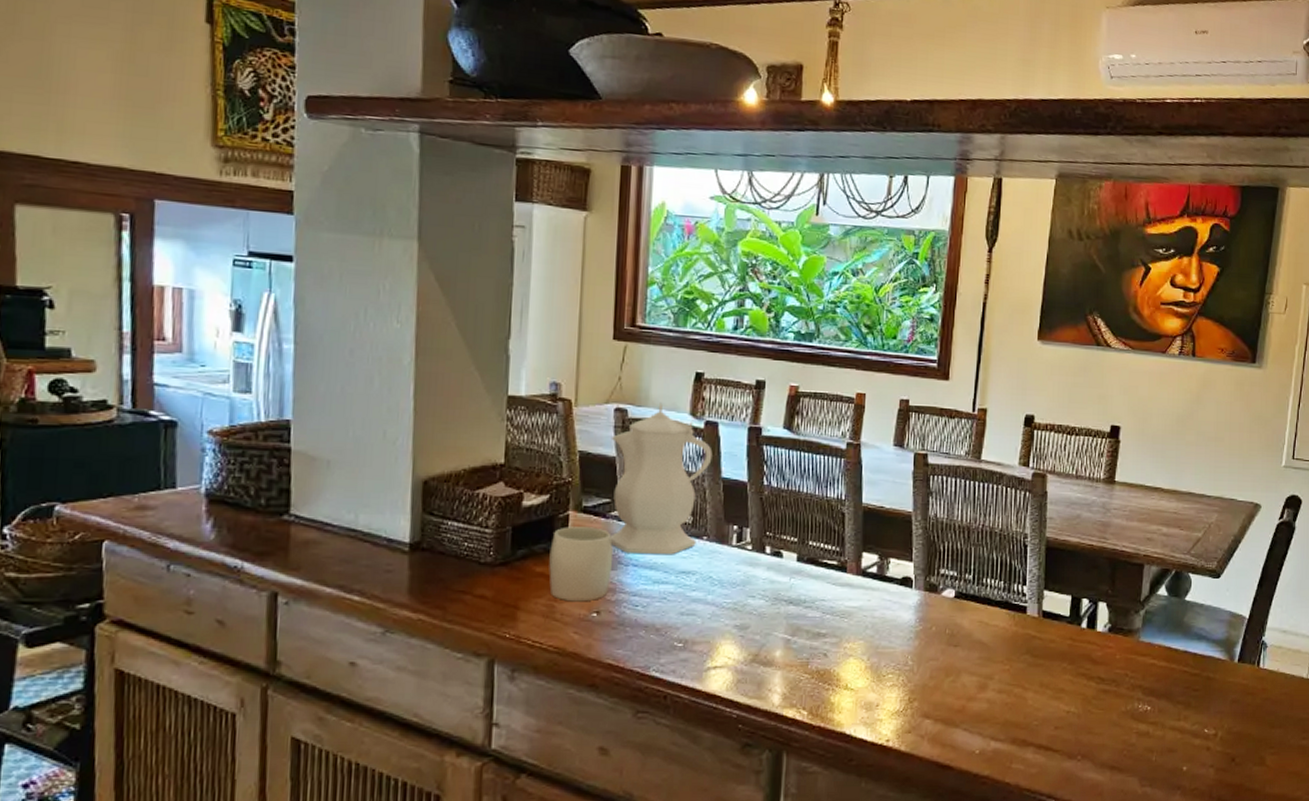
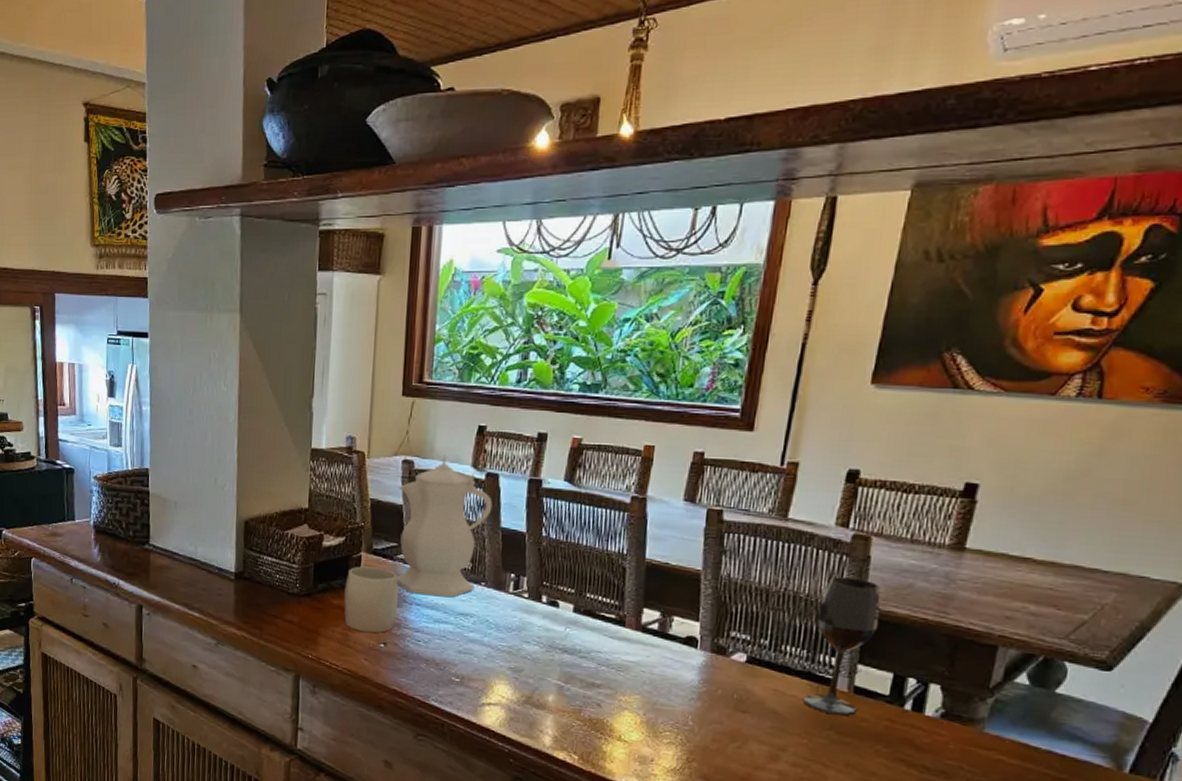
wine glass: none [1004,512,1058,640] -> present [804,577,881,716]

